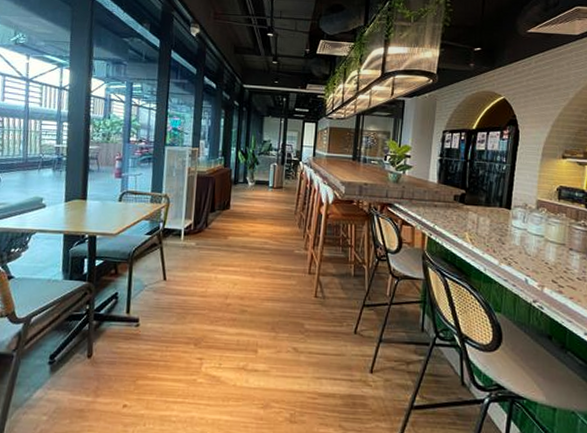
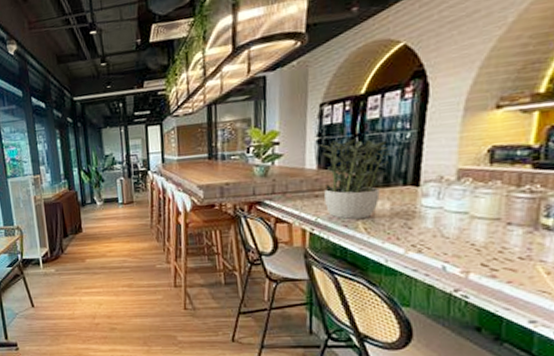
potted plant: none [440,160,496,231] -> present [319,137,396,219]

